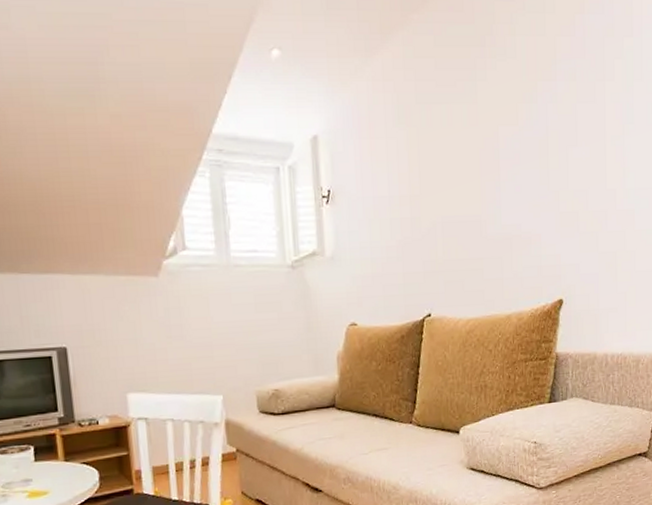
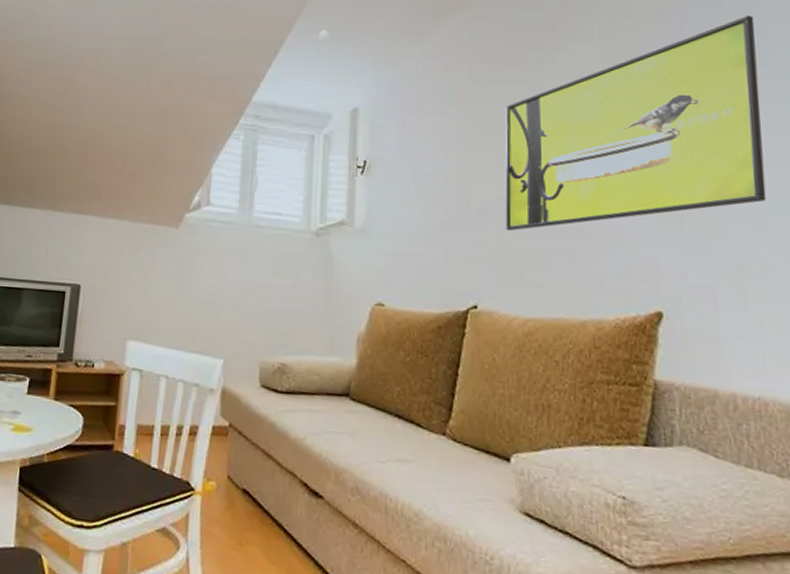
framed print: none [446,29,636,246] -> present [505,15,767,232]

